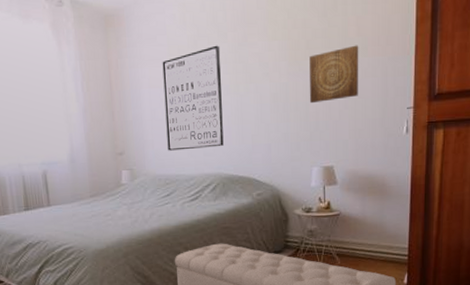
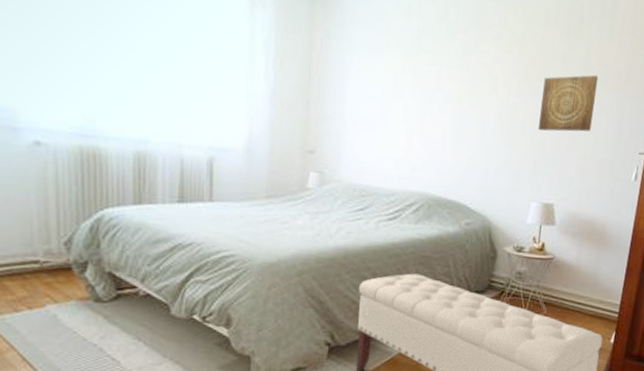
wall art: present [162,45,224,151] -> none [369,45,447,163]

